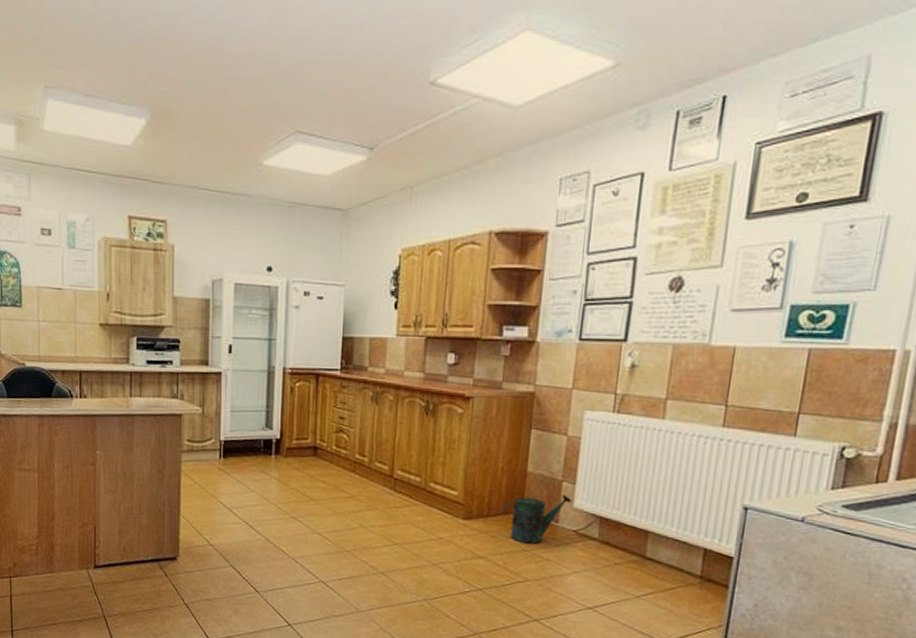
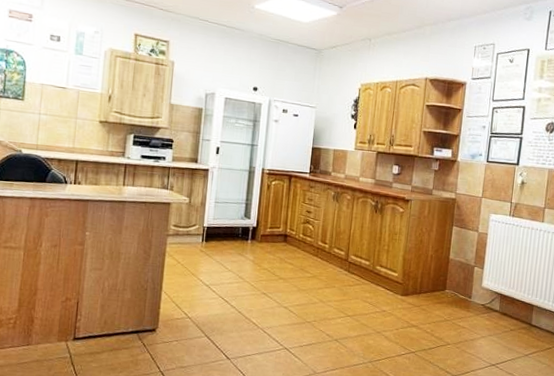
watering can: present [503,494,572,544] -> none [431,277,481,315]

